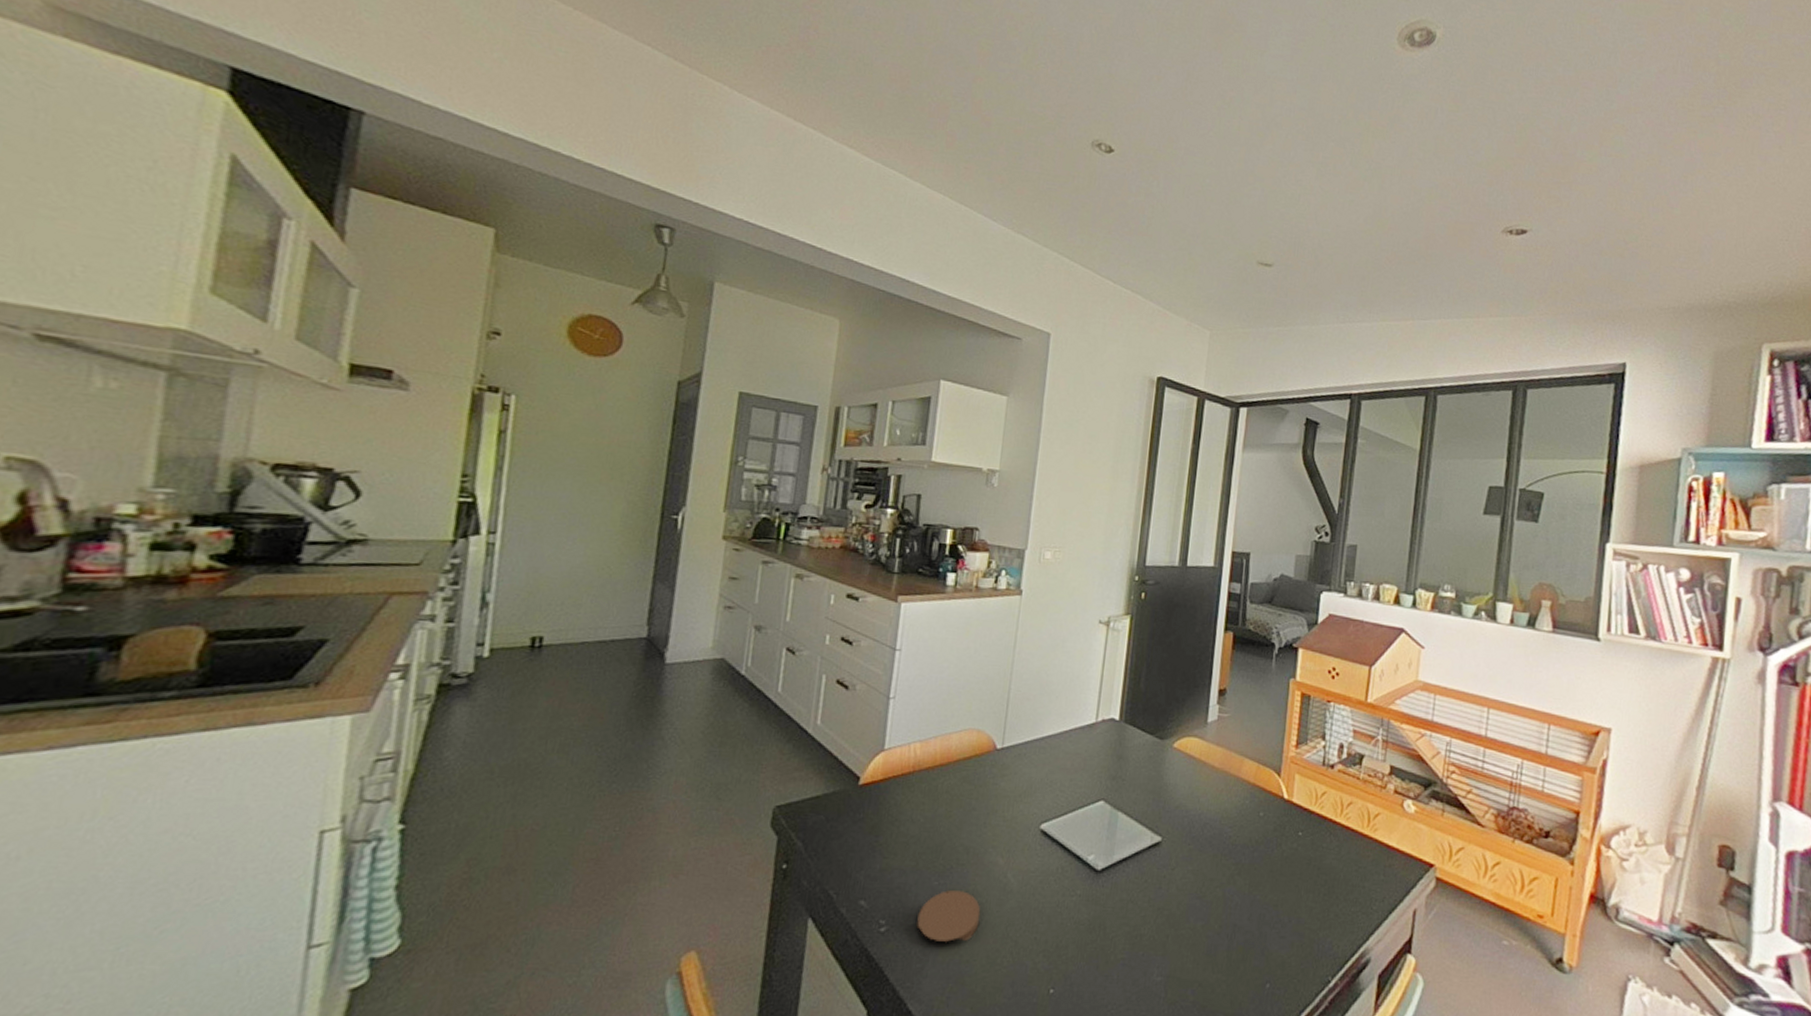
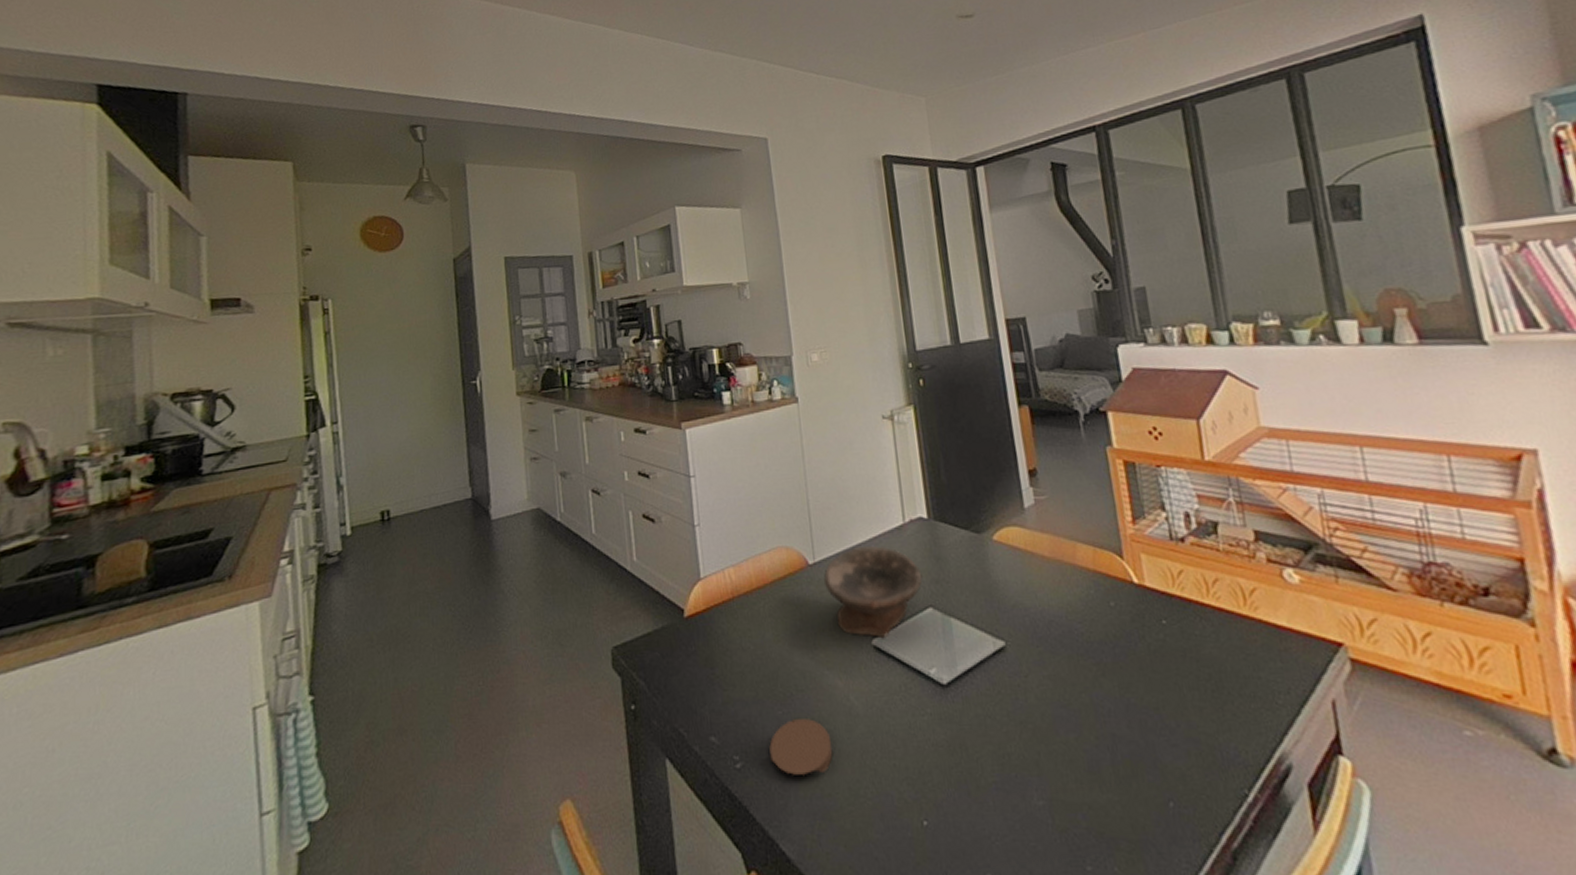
bowl: none [1008,738,1102,825] -> present [824,546,923,639]

